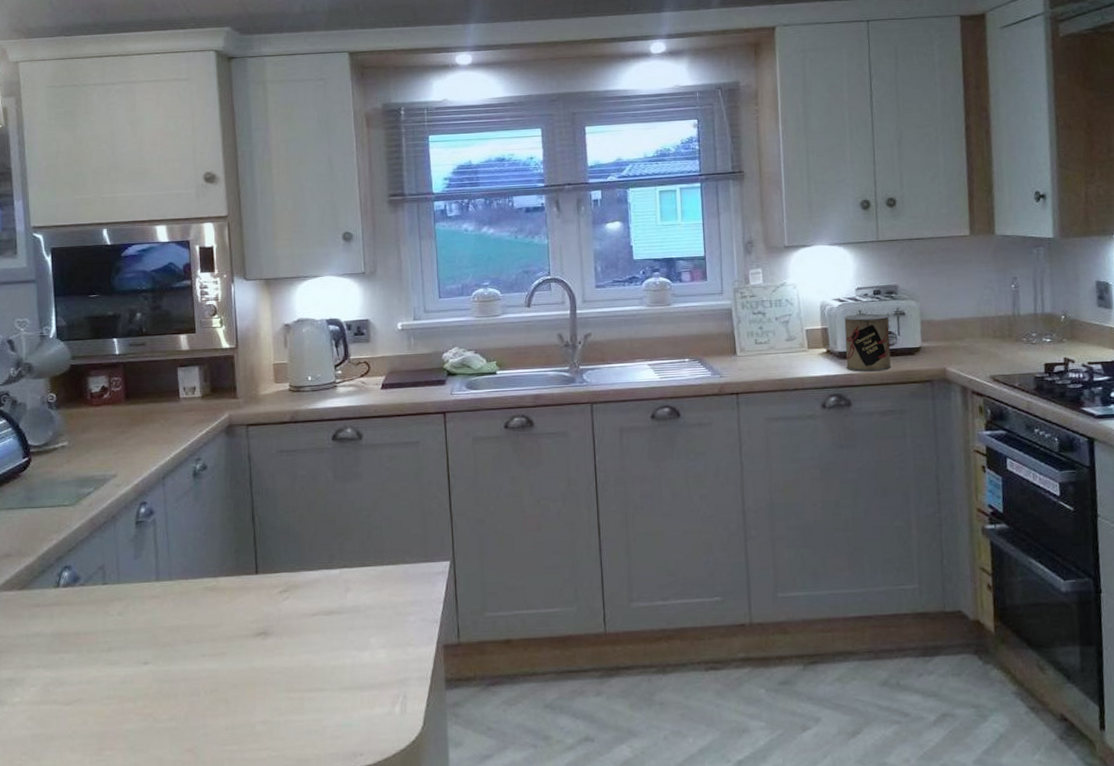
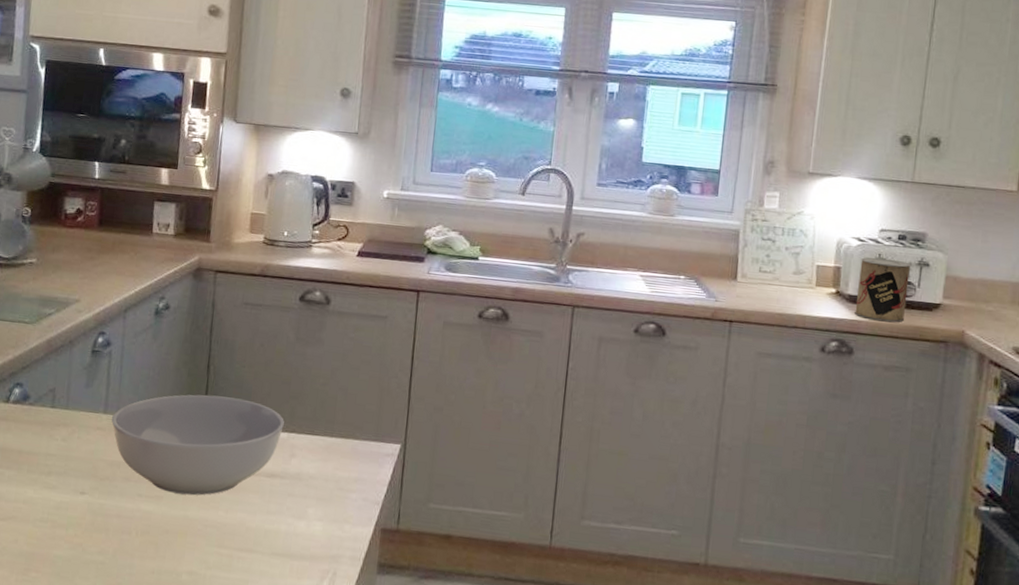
bowl: none [165,544,335,647] -> present [111,394,284,496]

